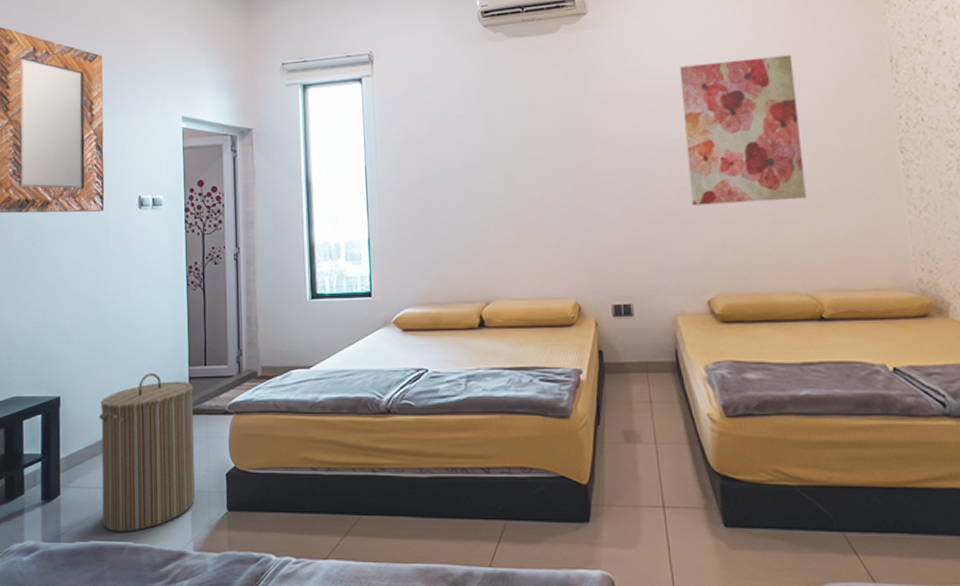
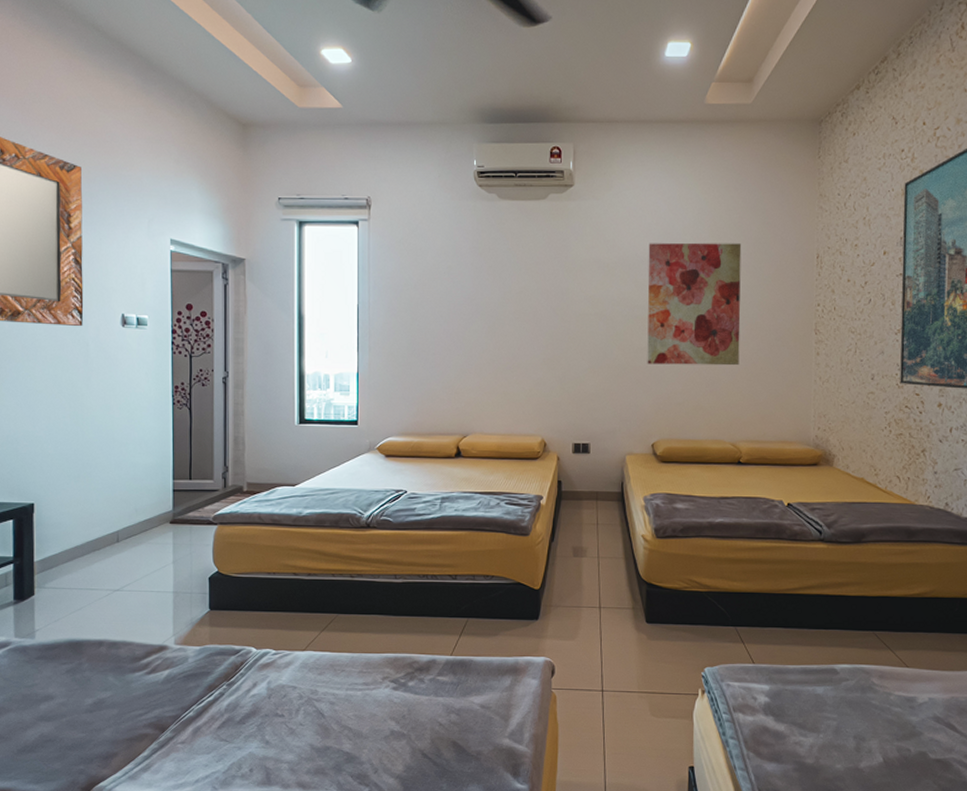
laundry hamper: present [99,373,195,532] -> none [76,485,178,629]

